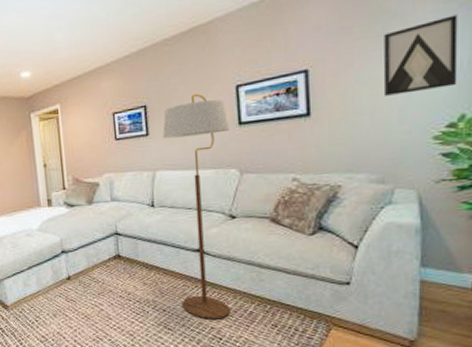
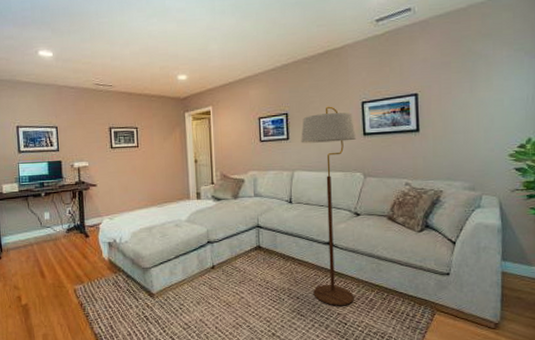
wall art: present [383,14,458,96] -> none [473,61,525,120]

